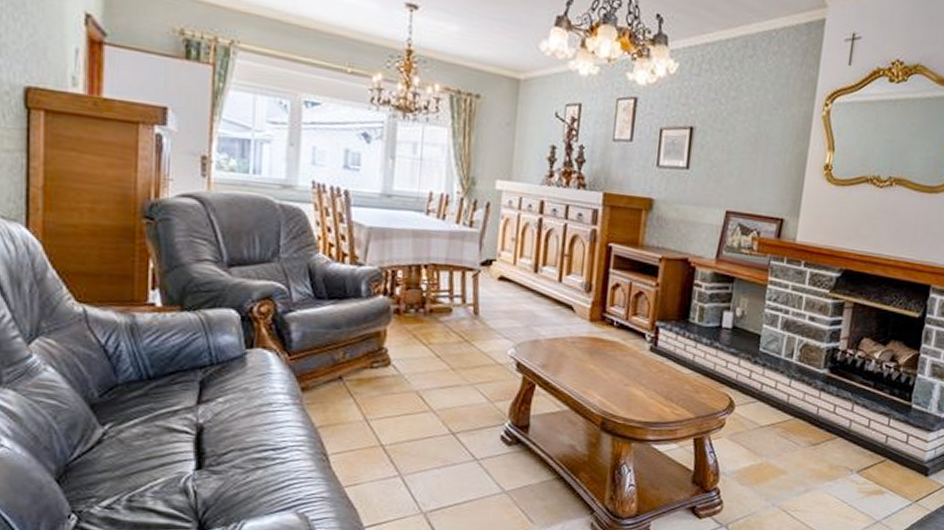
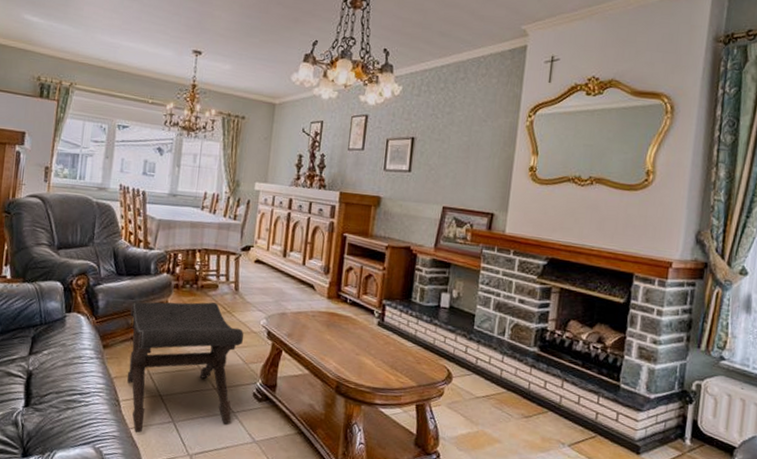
footstool: none [335,330,488,492] -> present [127,301,244,433]

